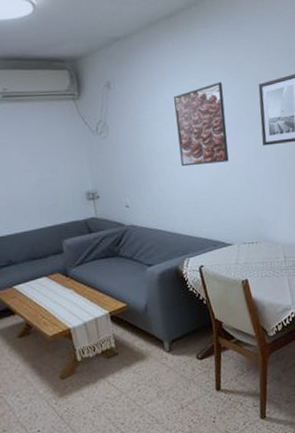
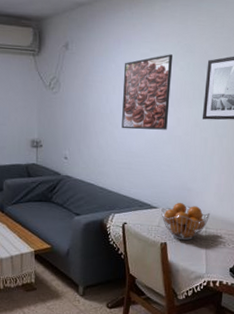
fruit basket: none [237,235,287,274] -> present [161,203,211,240]

